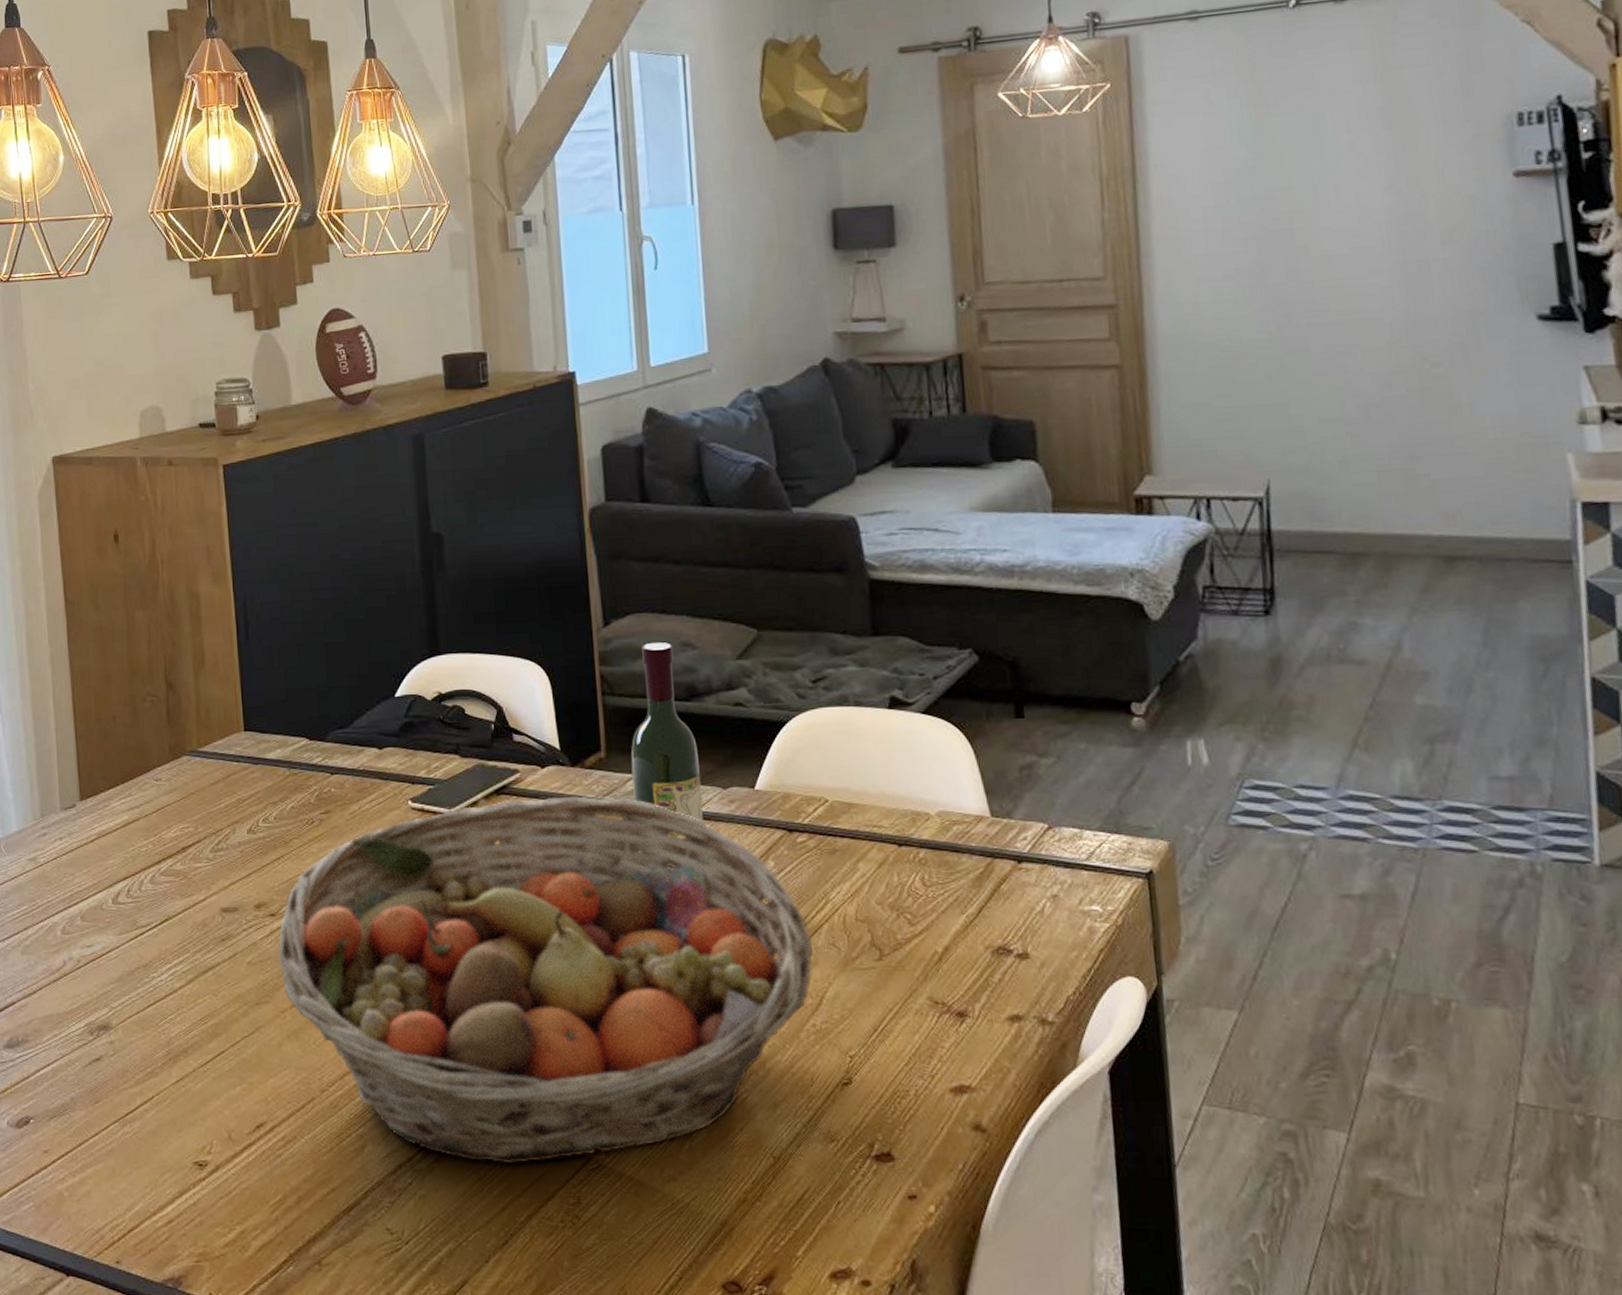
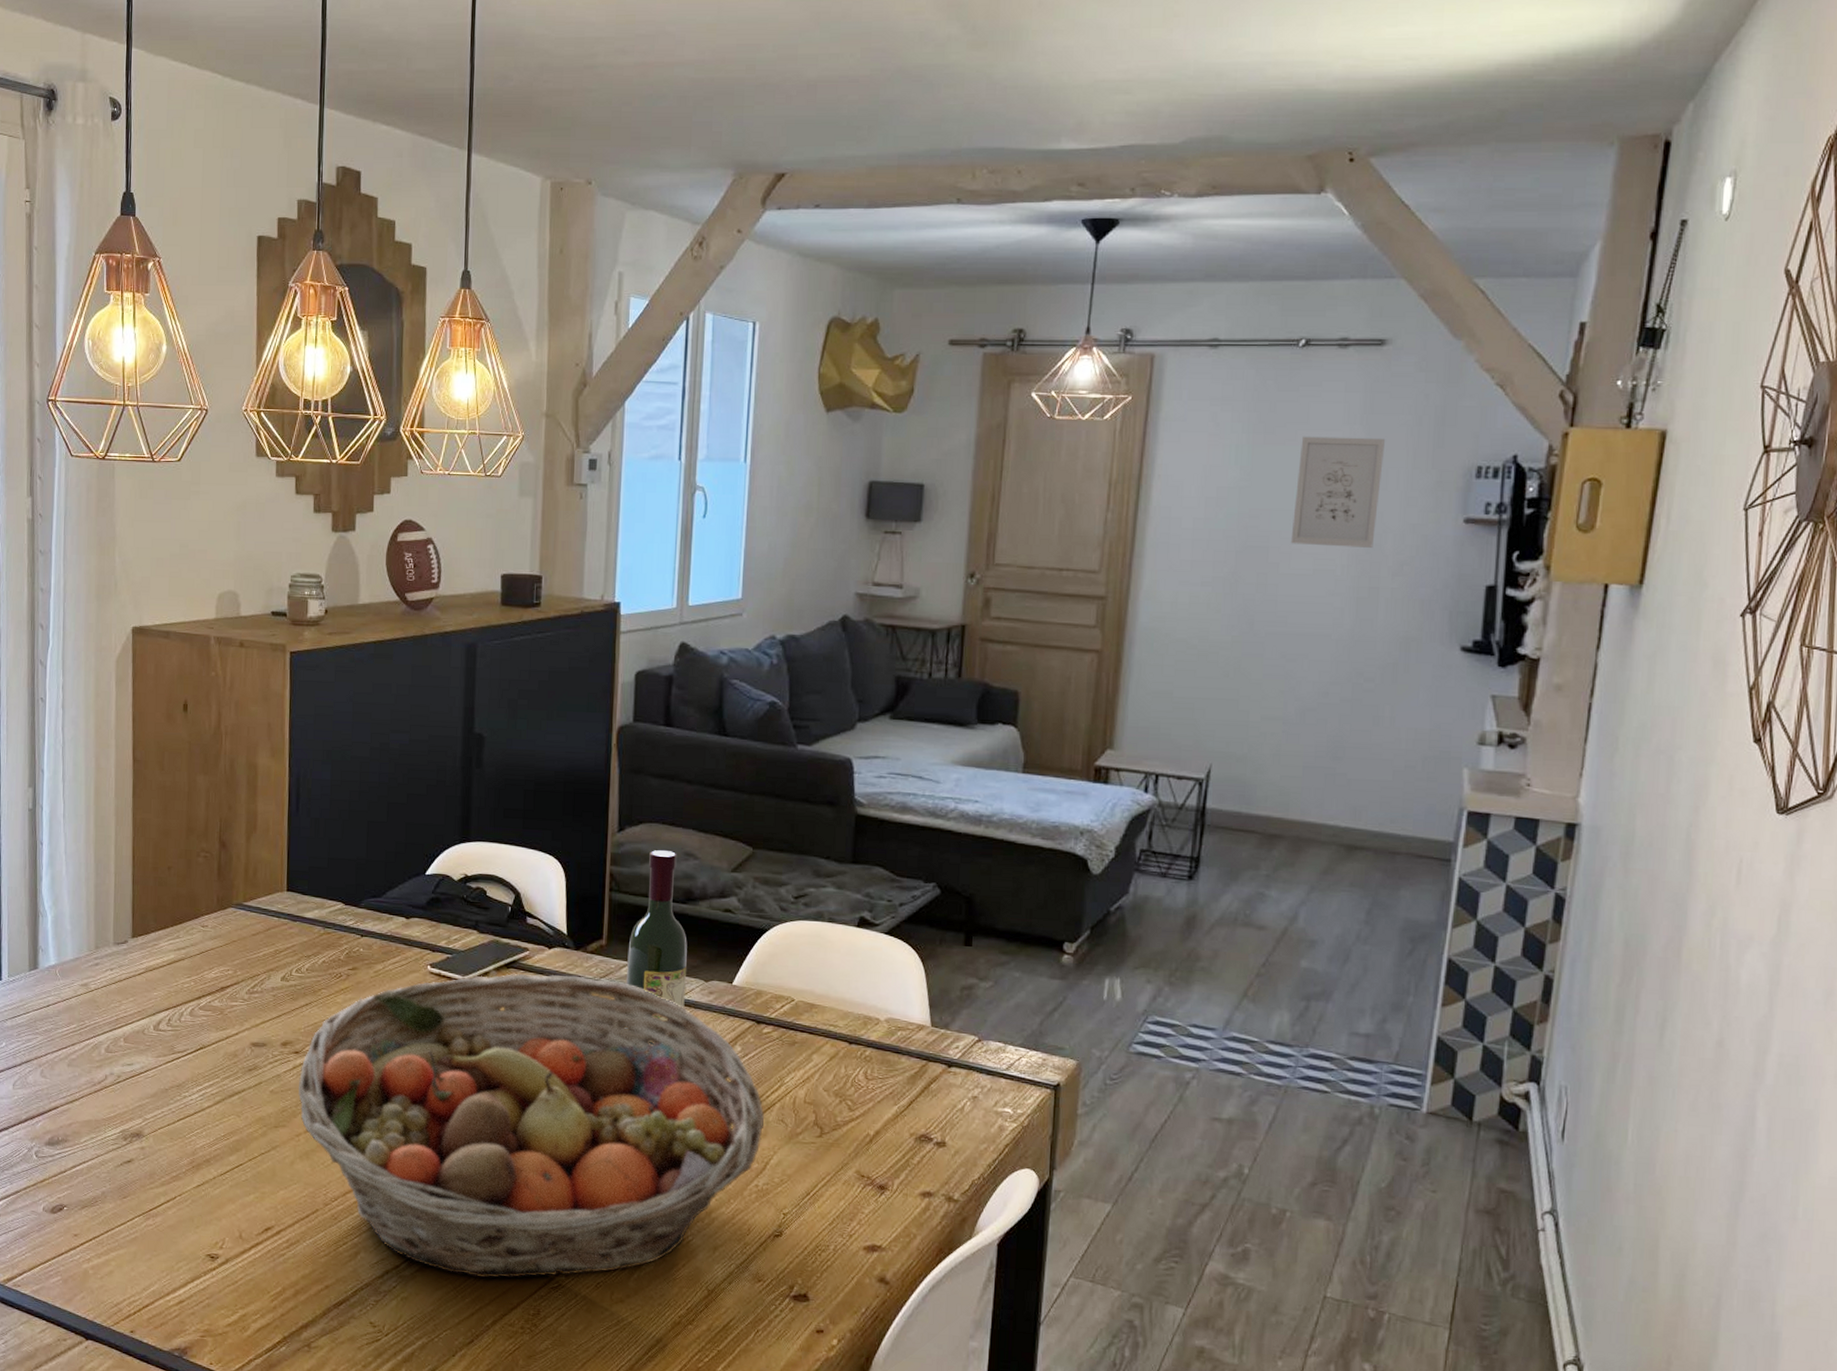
wall art: none [1310,95,1414,223] -> present [1290,436,1386,548]

